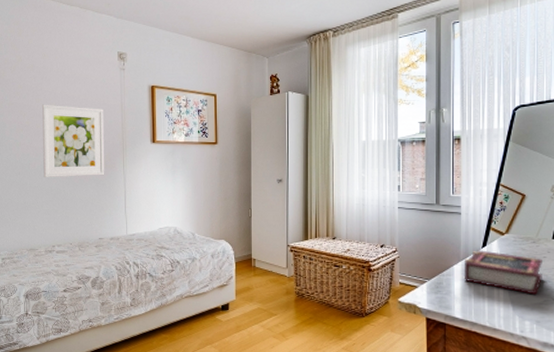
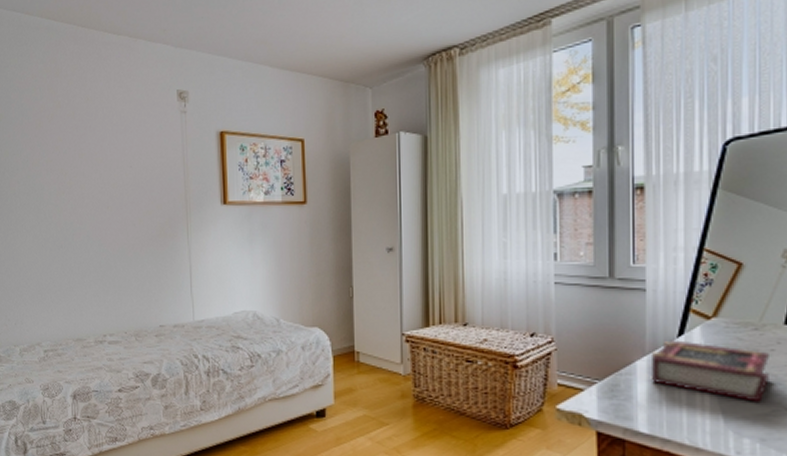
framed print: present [42,104,105,177] -> none [87,159,165,250]

